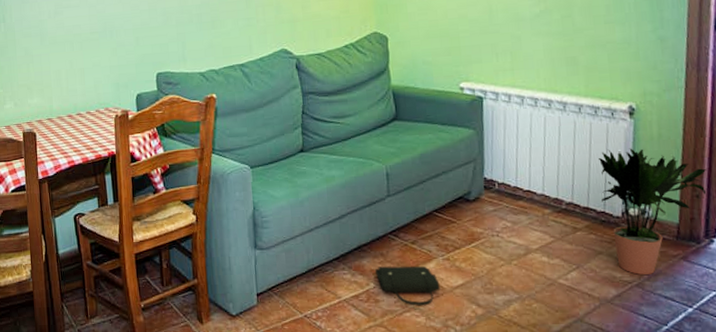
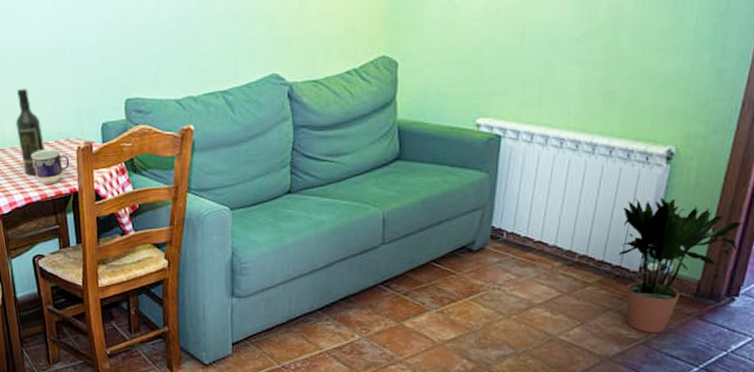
wine bottle: none [62,65,87,142] -> present [15,88,45,176]
cup: none [75,117,109,149] -> present [32,149,70,184]
handbag: present [374,266,440,306] -> none [361,318,430,359]

